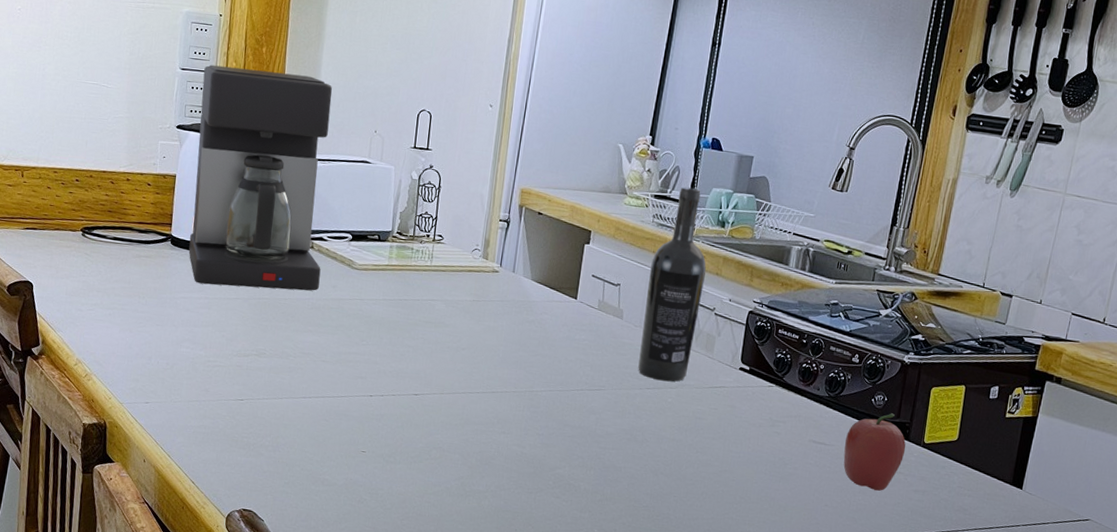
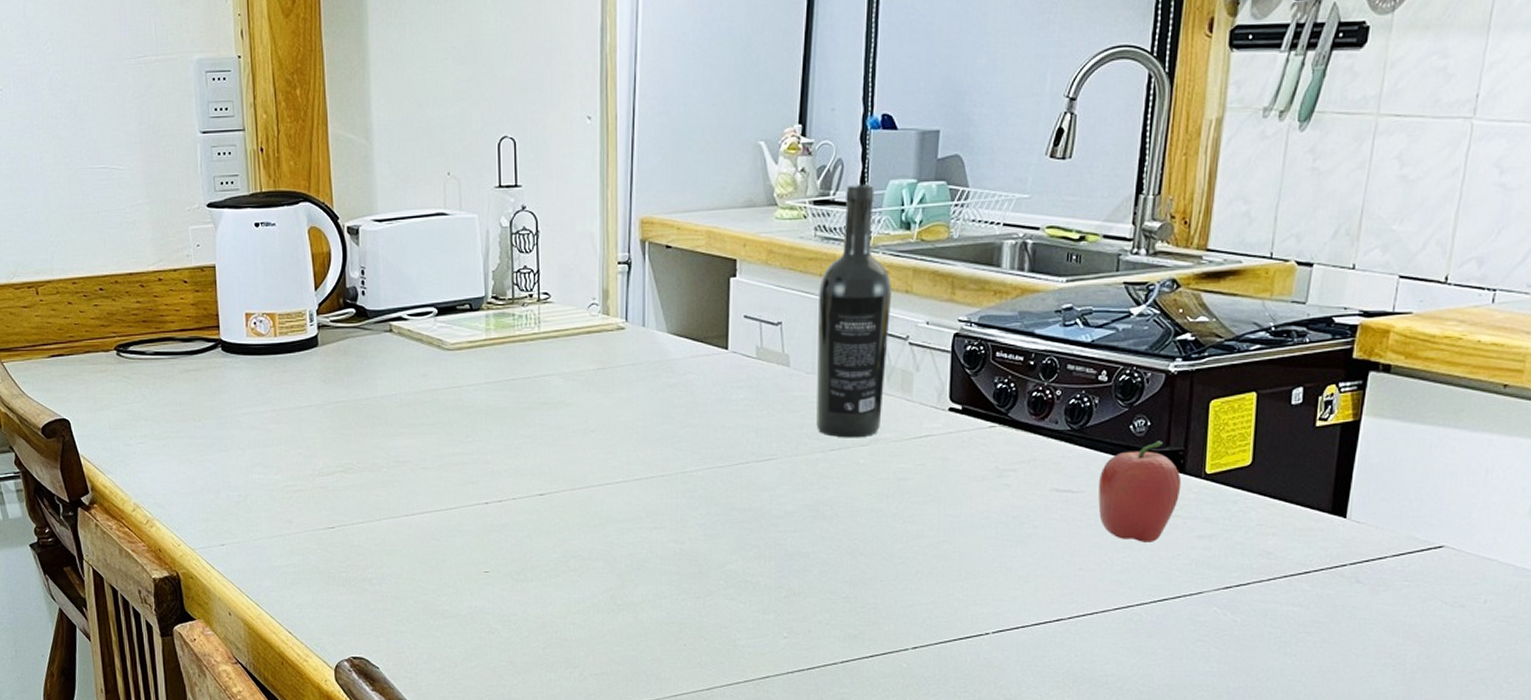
coffee maker: present [188,65,333,291] -> none [229,116,406,394]

